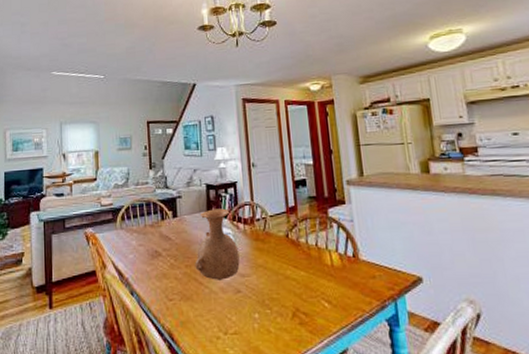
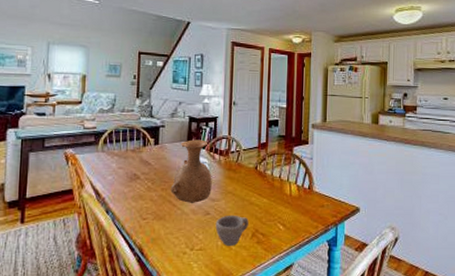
cup: none [248,291,287,330] -> present [215,215,249,247]

